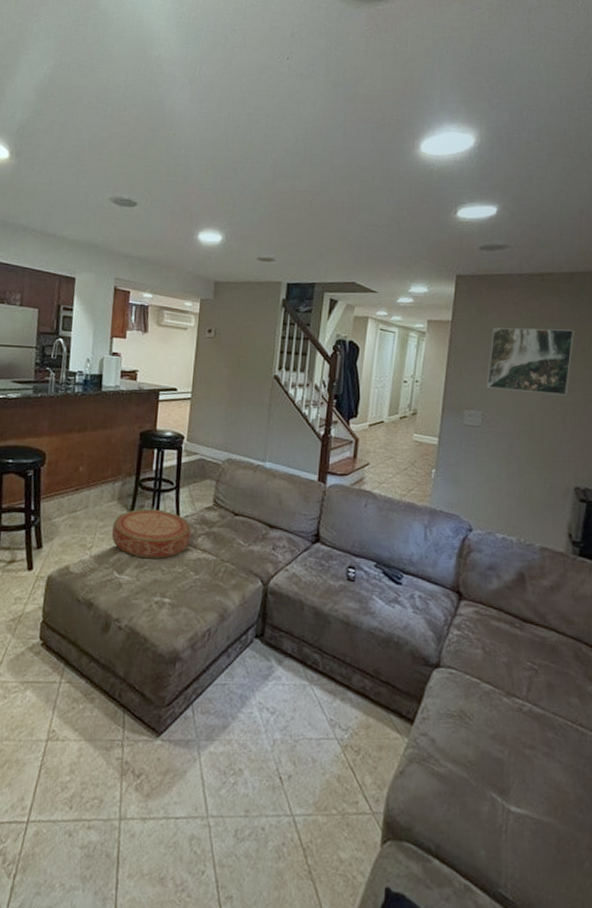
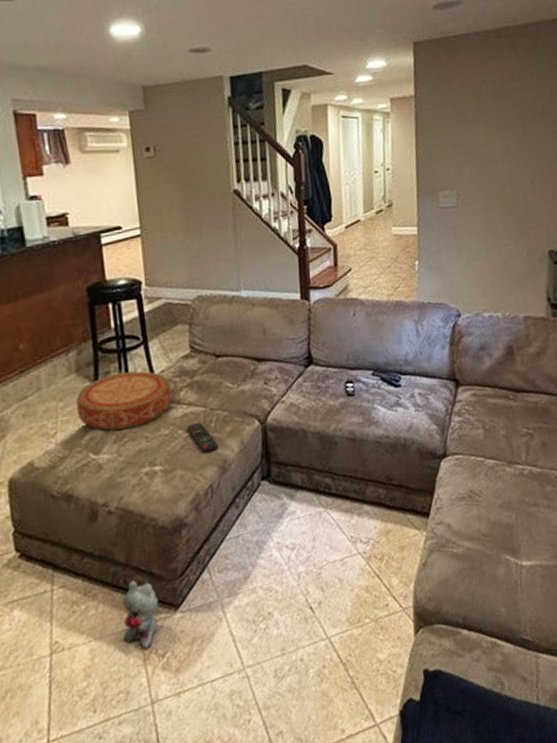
plush toy: none [107,696,144,765] -> present [122,580,163,649]
remote control: none [197,569,222,599] -> present [186,422,218,453]
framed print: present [486,327,574,396] -> none [456,88,534,164]

